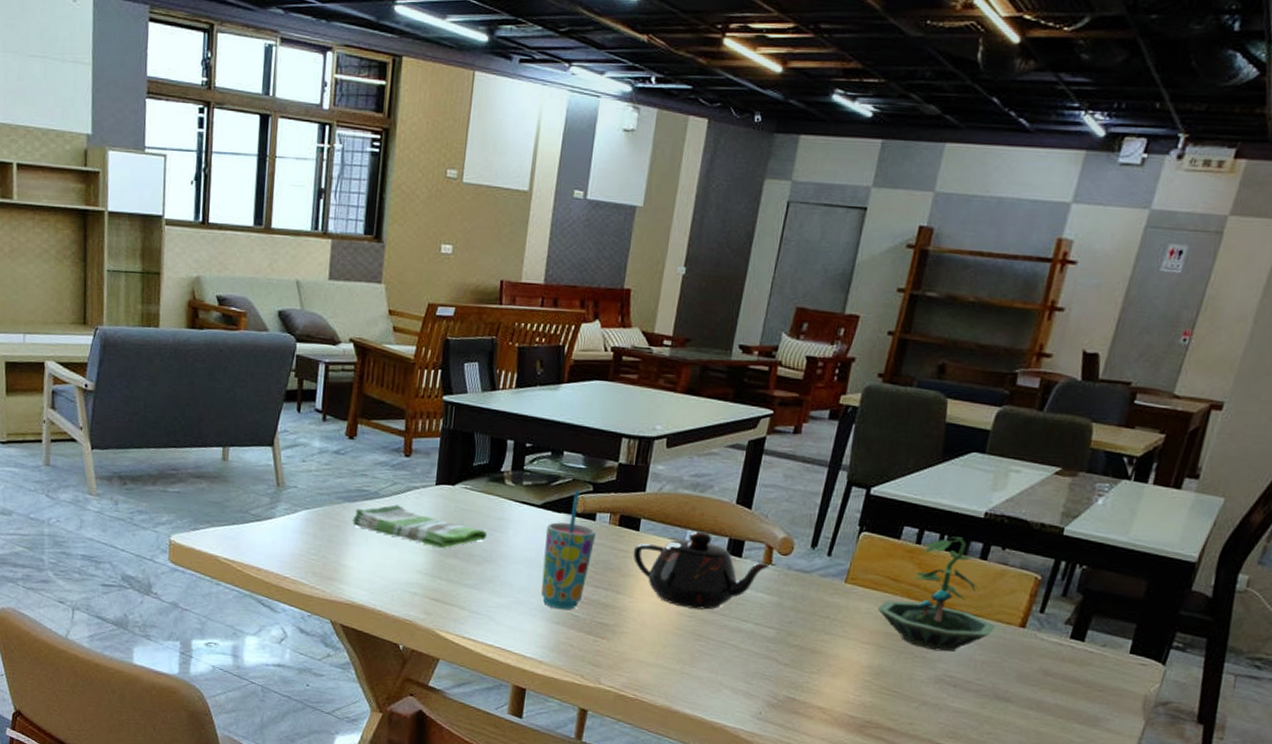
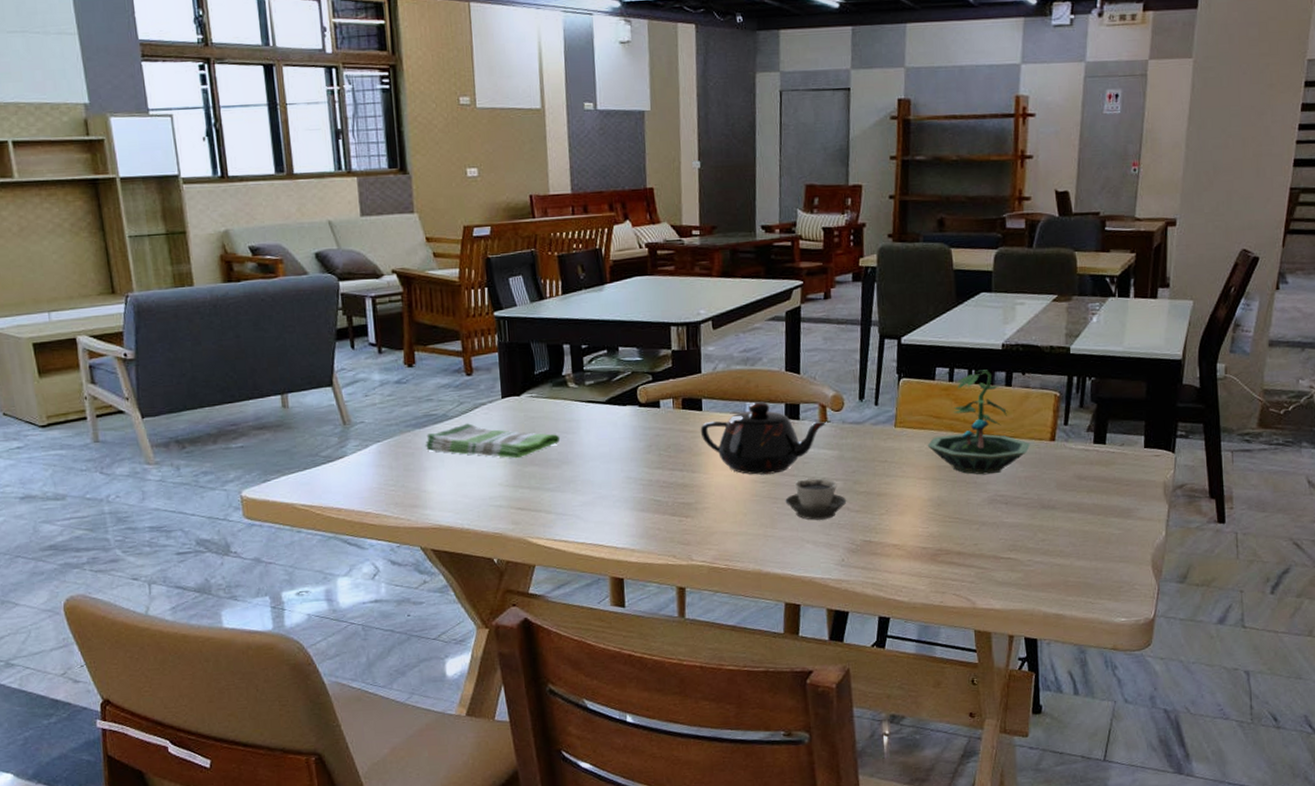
cup: present [541,490,596,610] -> none [616,382,663,497]
cup: none [709,621,777,668] -> present [785,478,847,520]

